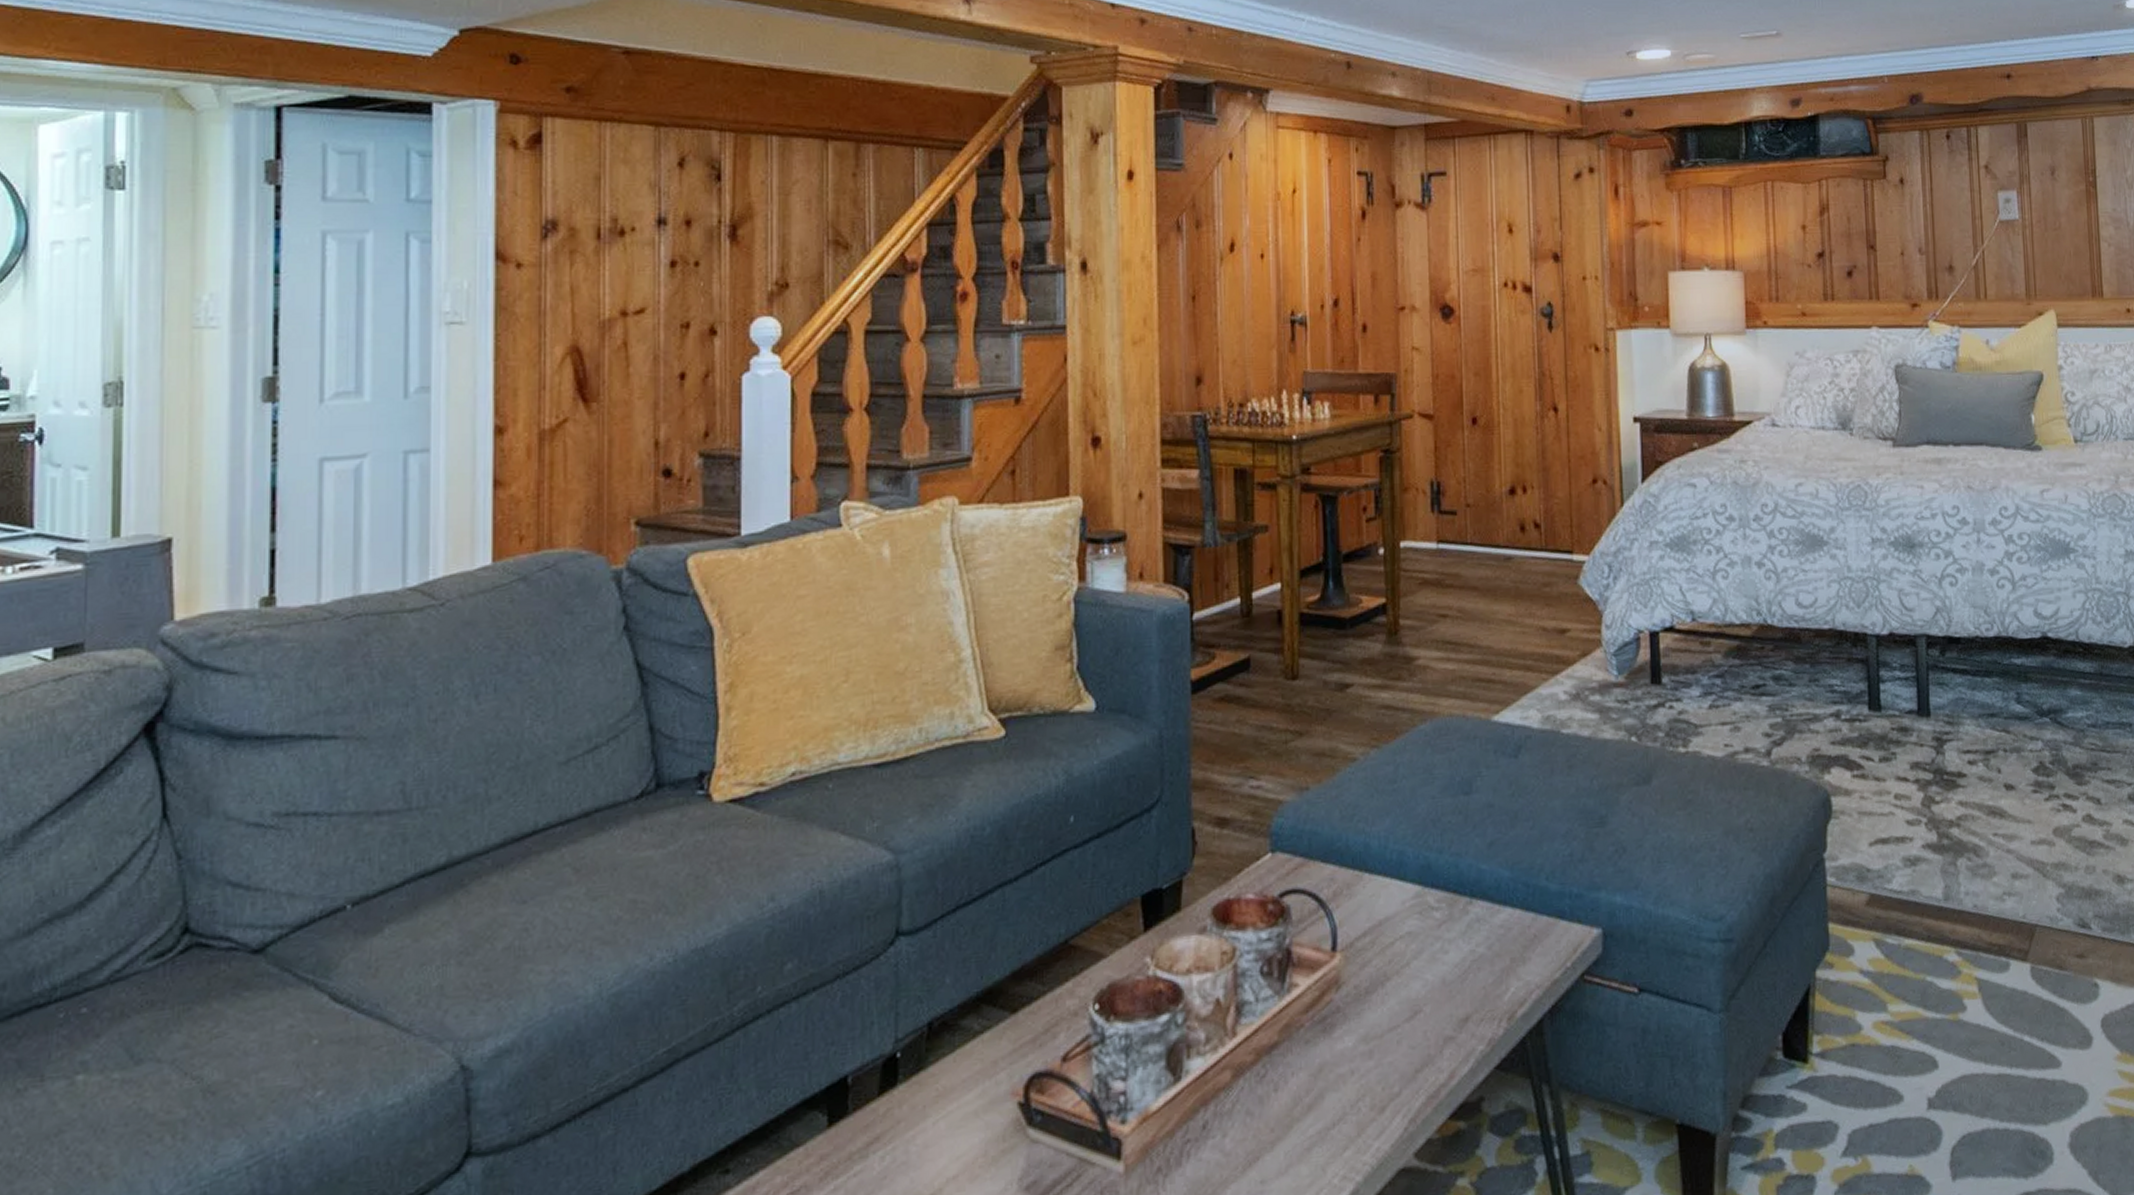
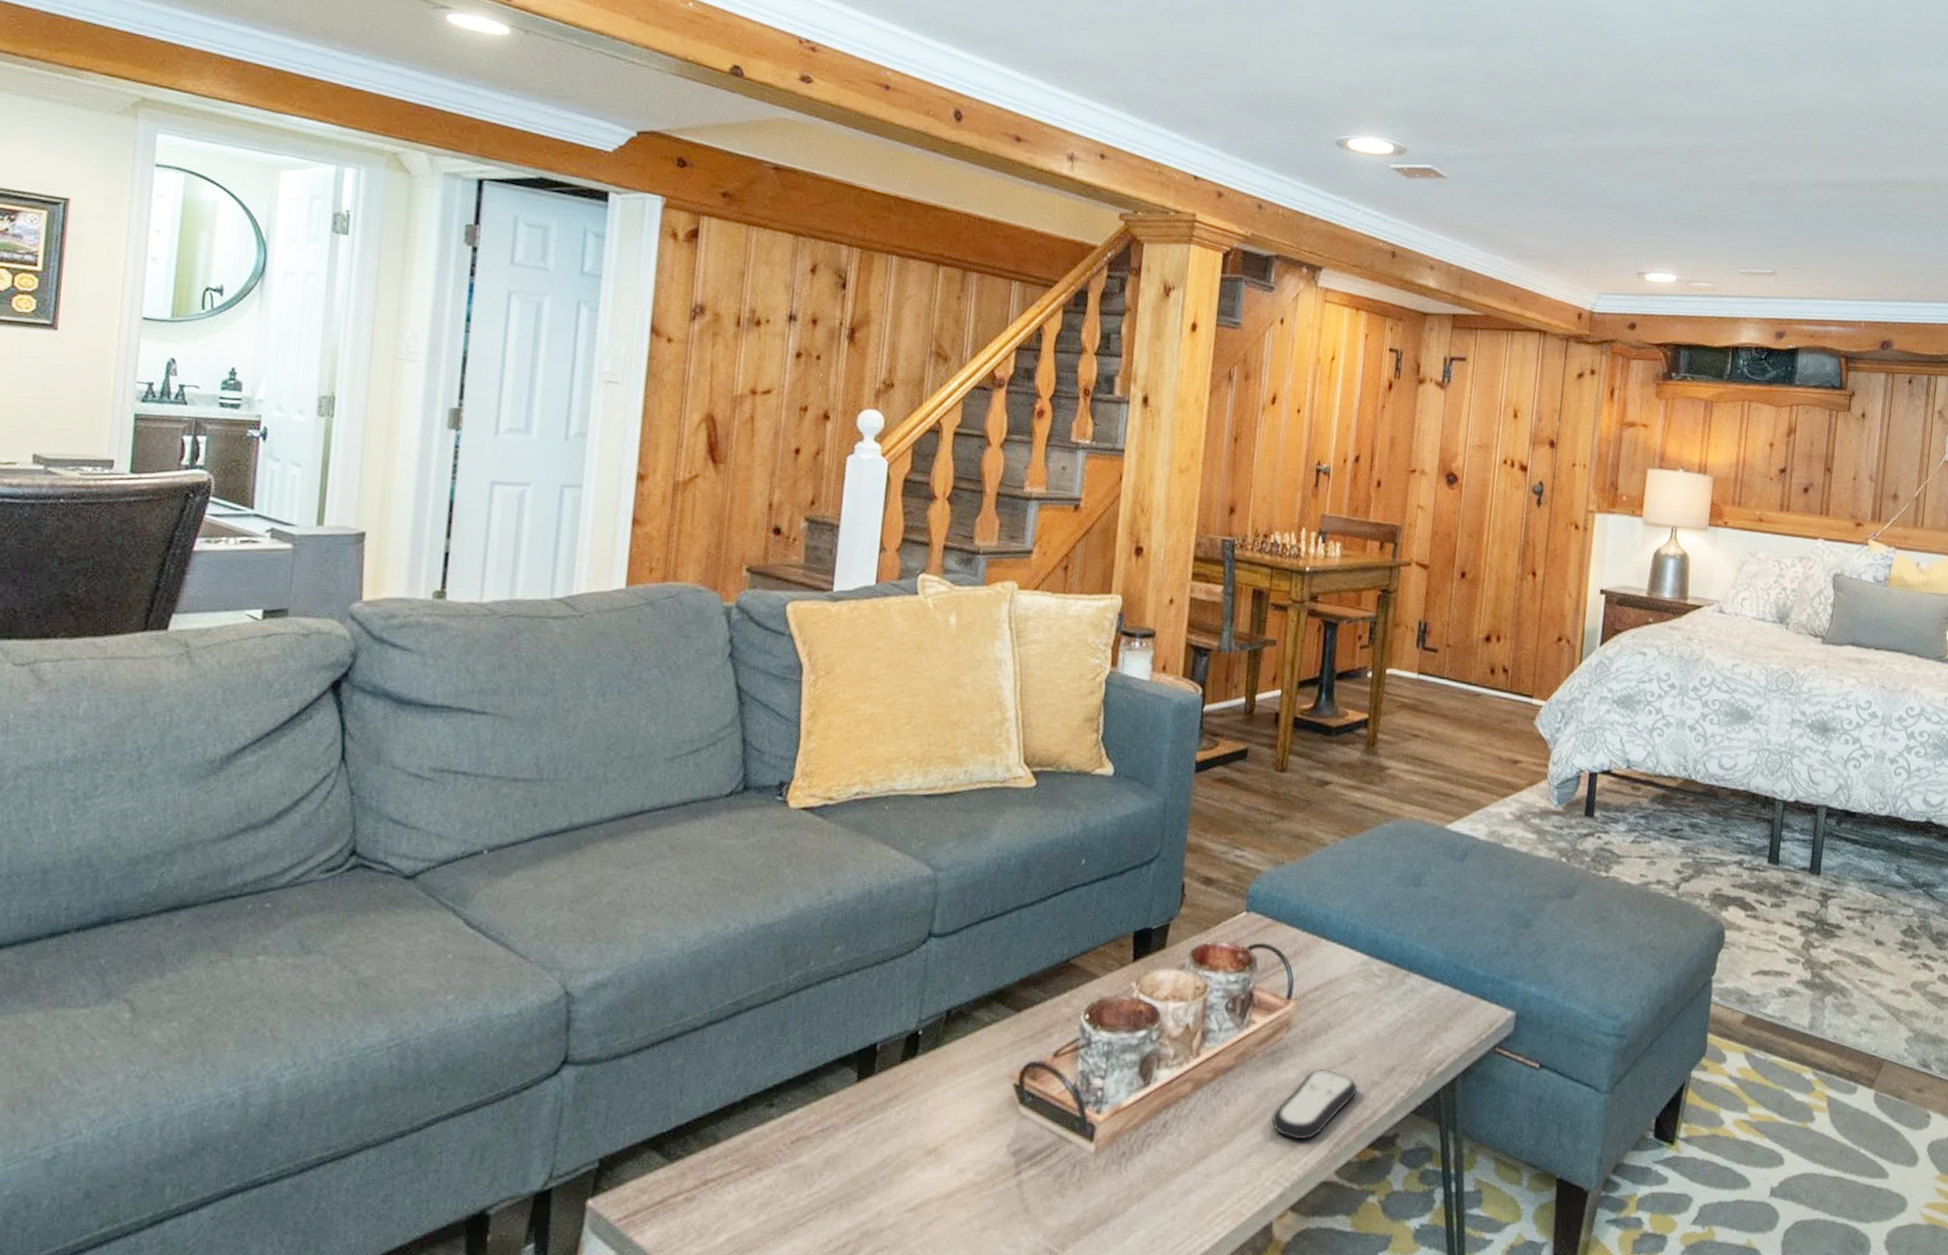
remote control: none [1330,1030,1429,1123] -> present [1270,1069,1358,1140]

